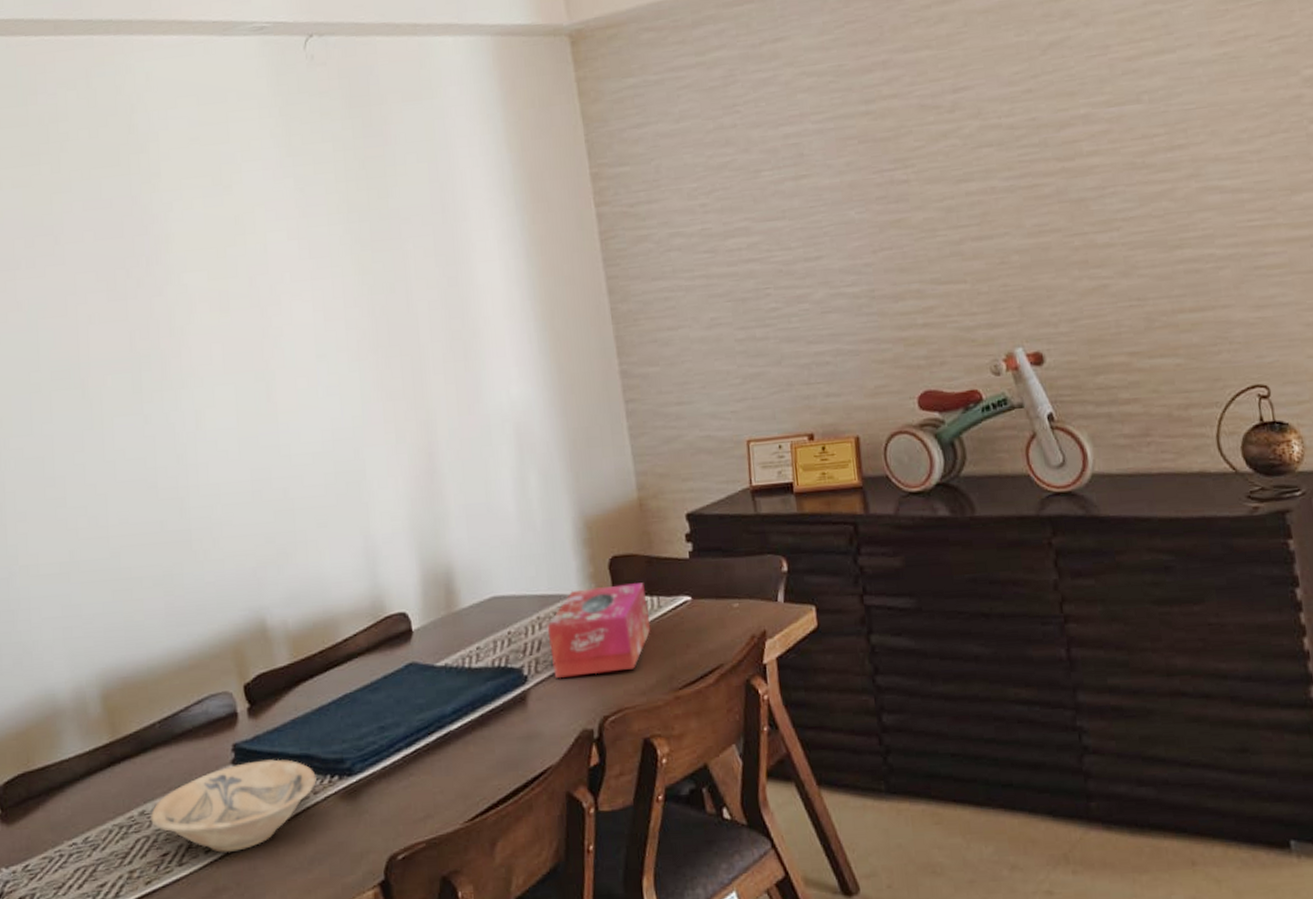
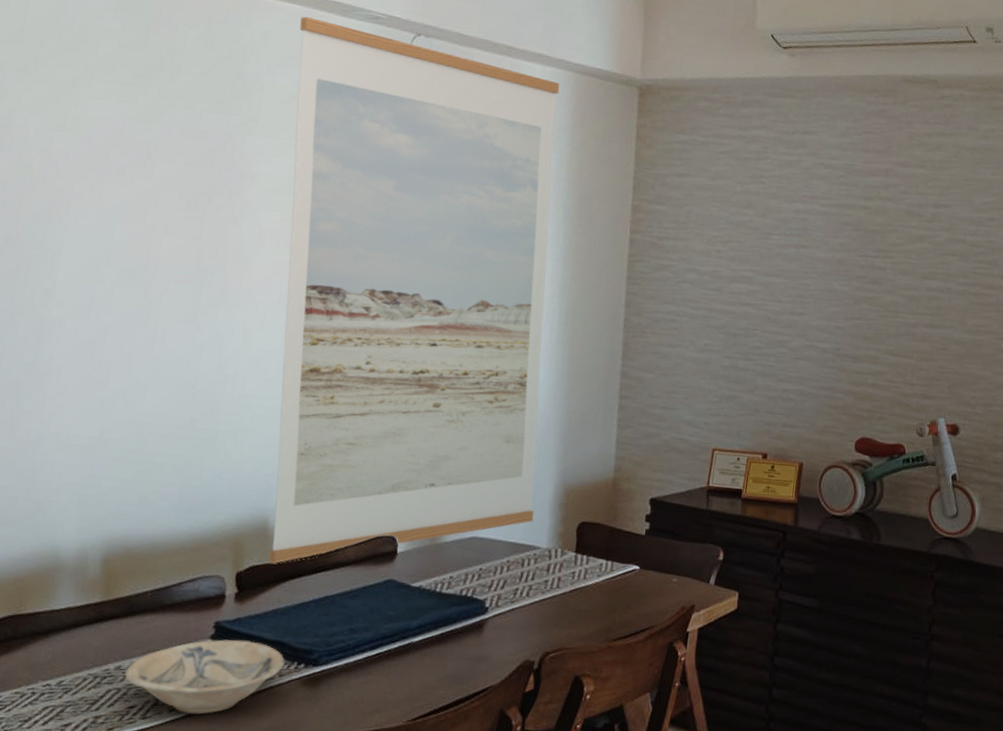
wall art: none [180,45,557,669] -> present [268,16,560,565]
tissue box: present [547,582,651,679] -> none [511,544,603,617]

